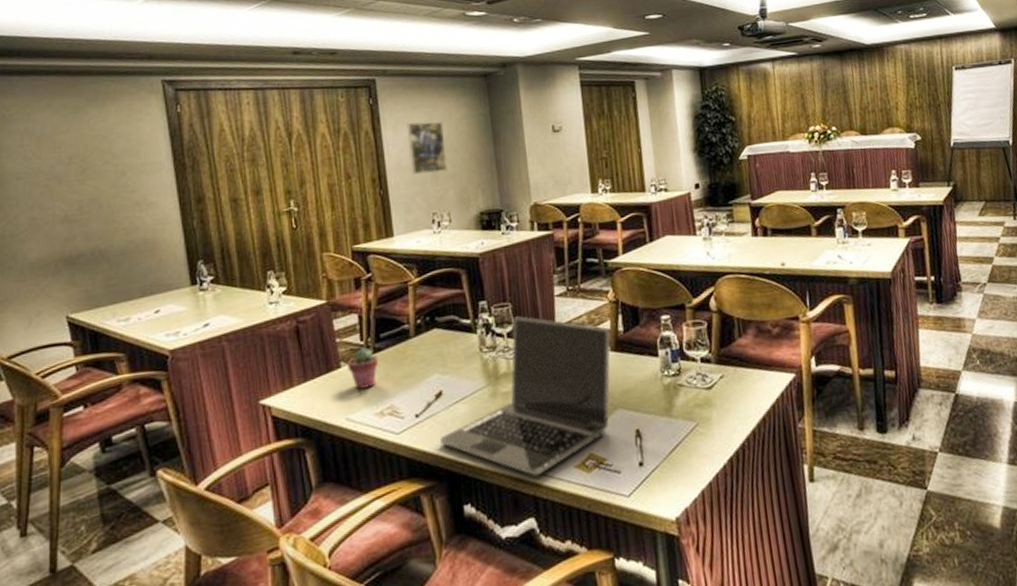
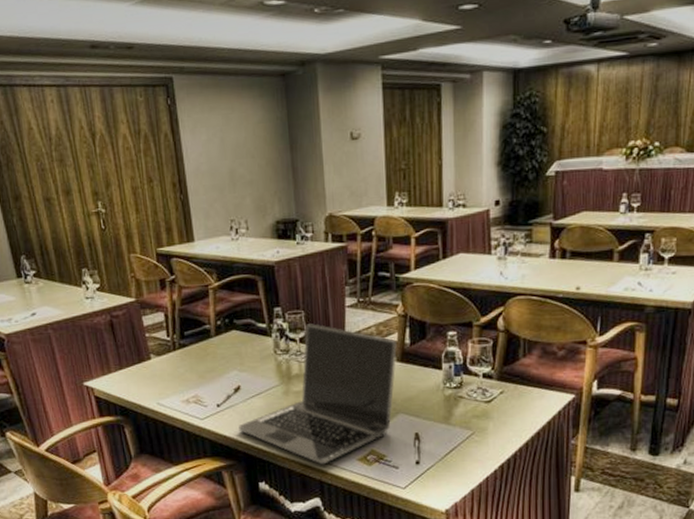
potted succulent: present [347,347,379,389] -> none [156,343,184,379]
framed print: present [406,122,447,175] -> none [204,125,245,181]

